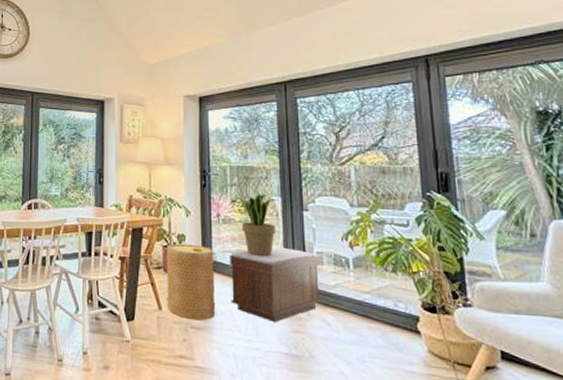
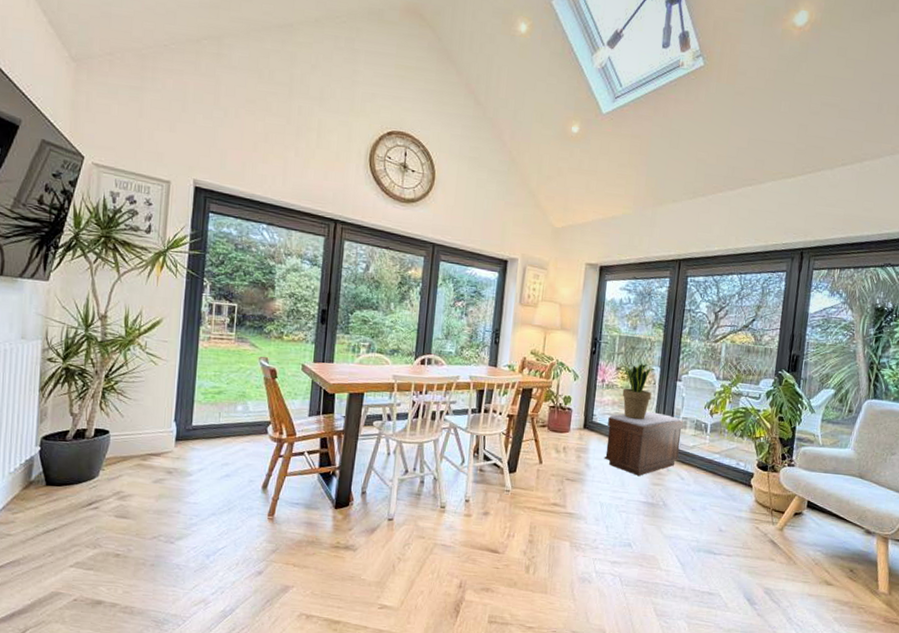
basket: present [166,243,216,321] -> none [547,404,595,474]

